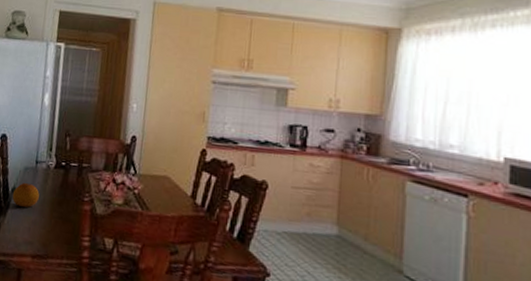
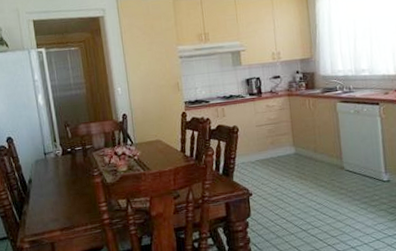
fruit: present [12,182,40,208] -> none [30,172,55,193]

